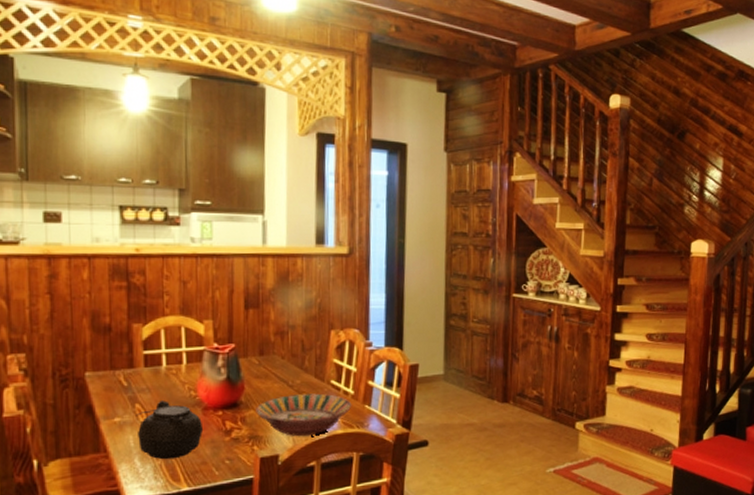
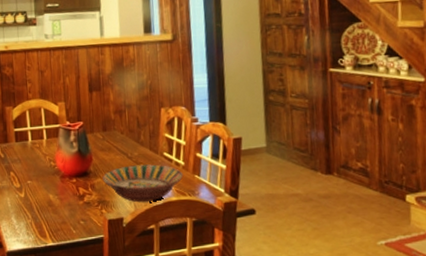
teapot: present [136,400,204,460] -> none [11,169,62,219]

